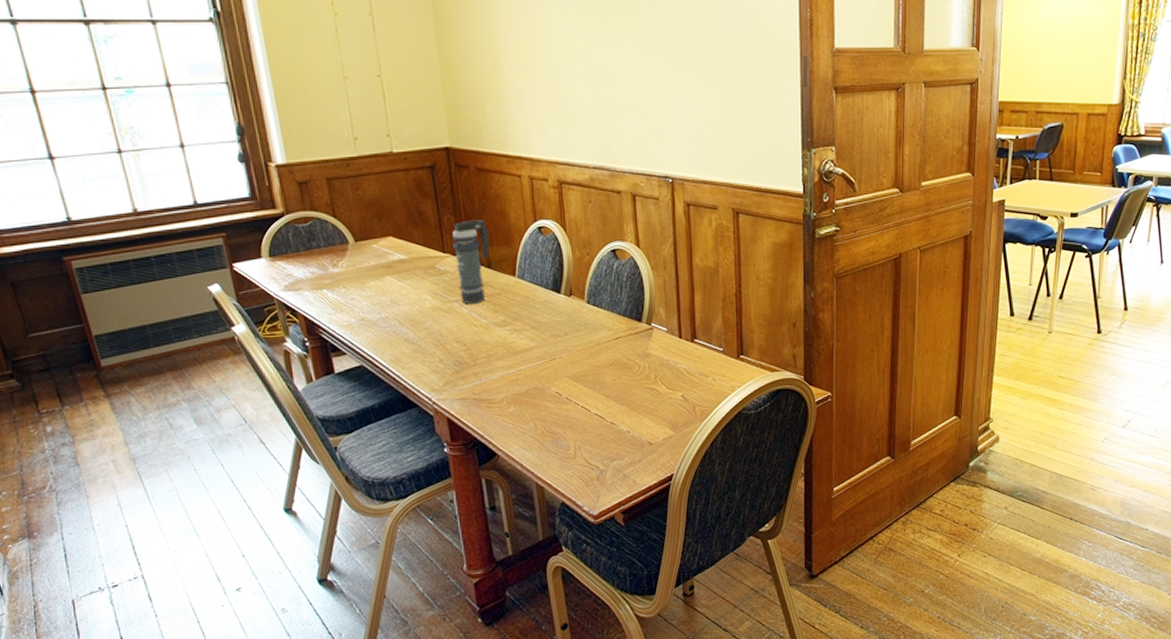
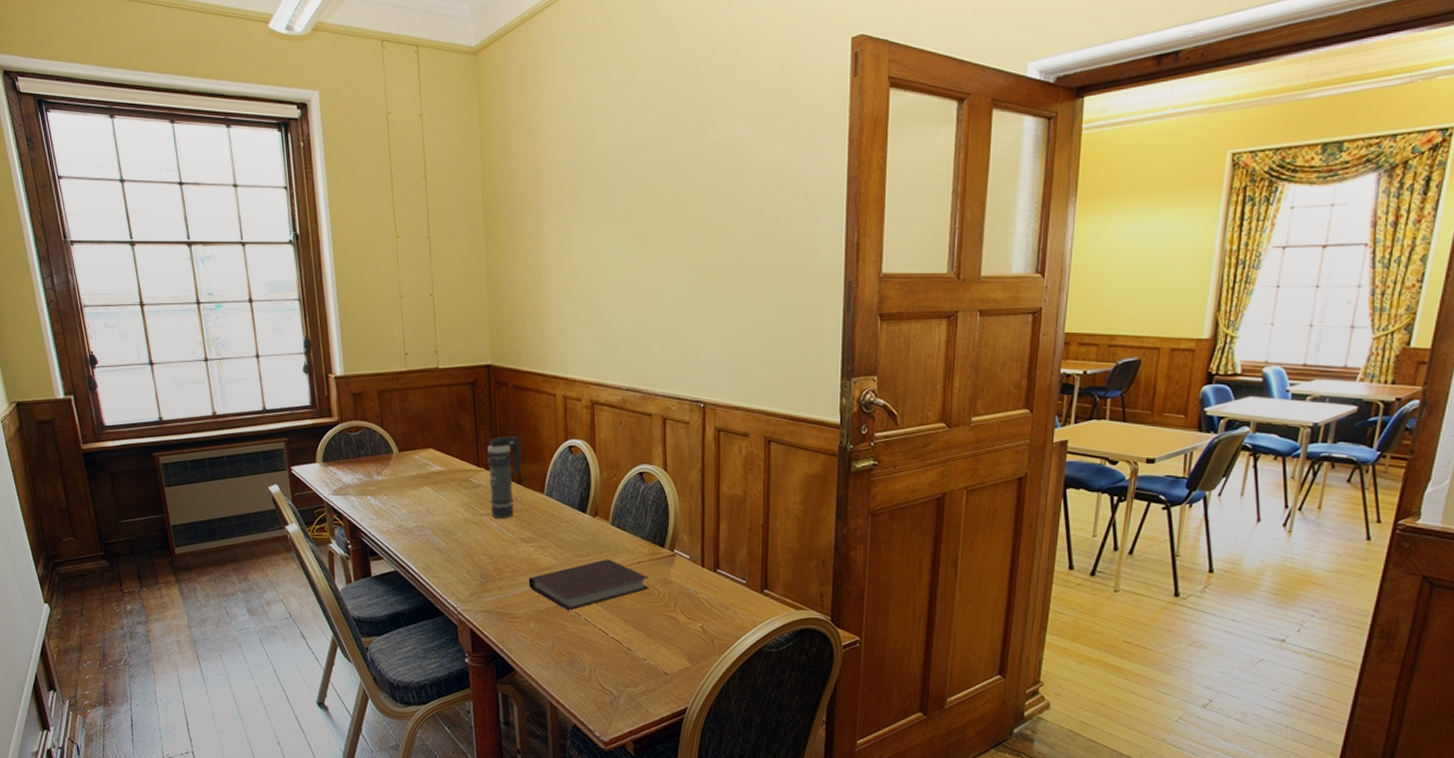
notebook: none [505,337,629,391] -> present [528,559,649,611]

